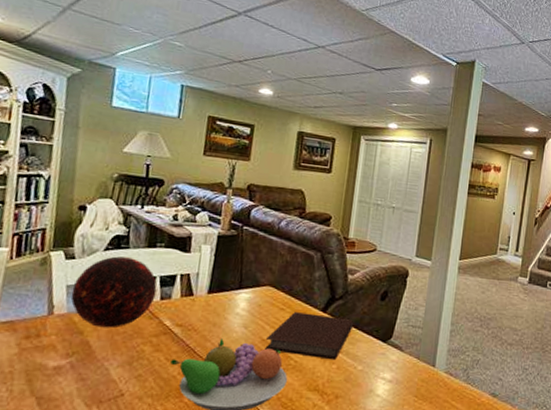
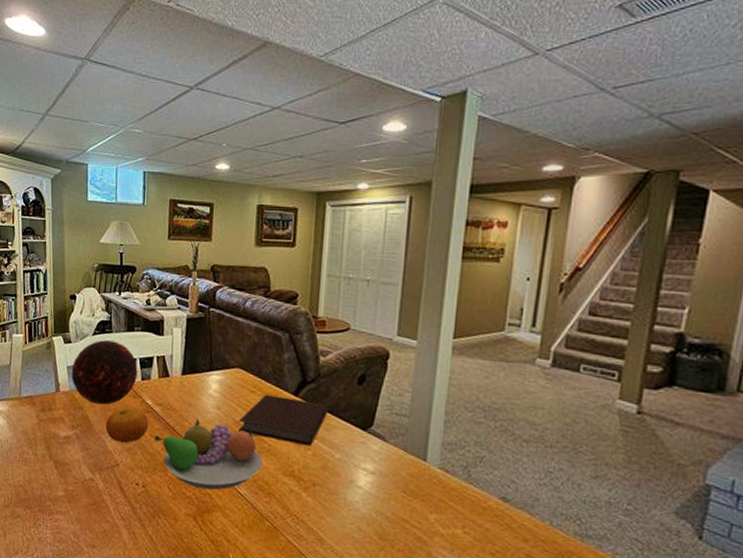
fruit: none [110,328,166,370] -> present [105,406,149,443]

